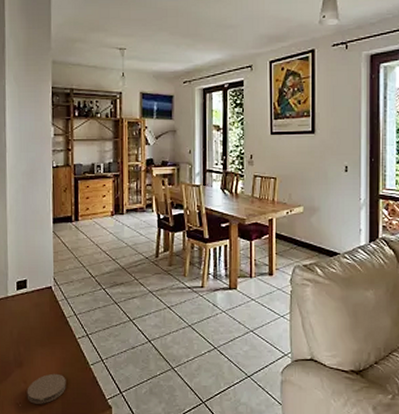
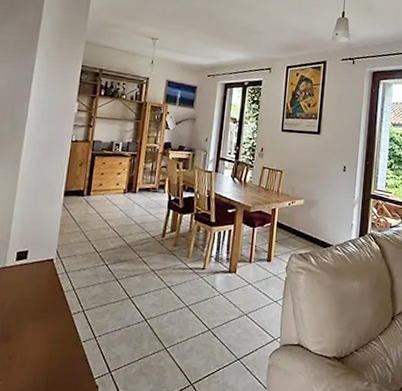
coaster: present [27,373,66,404] -> none [9,349,55,382]

